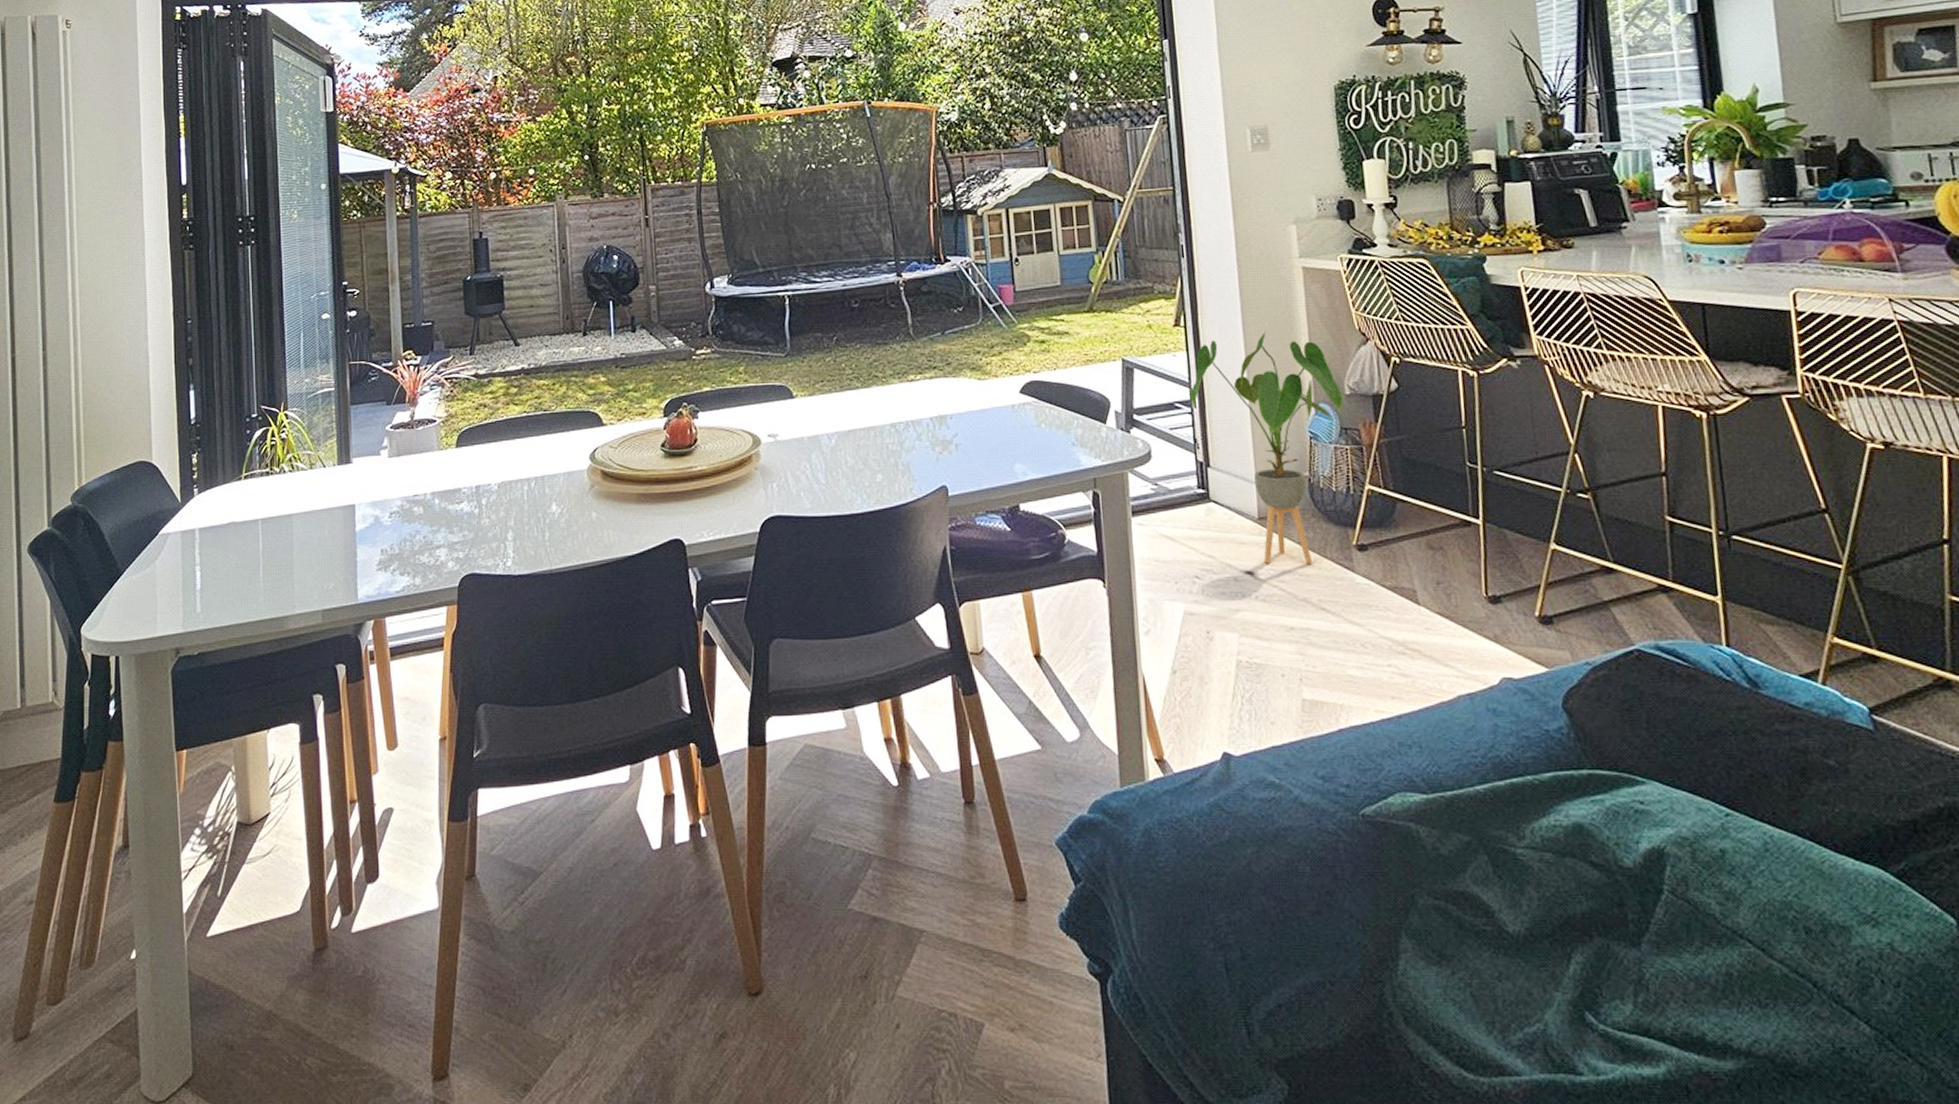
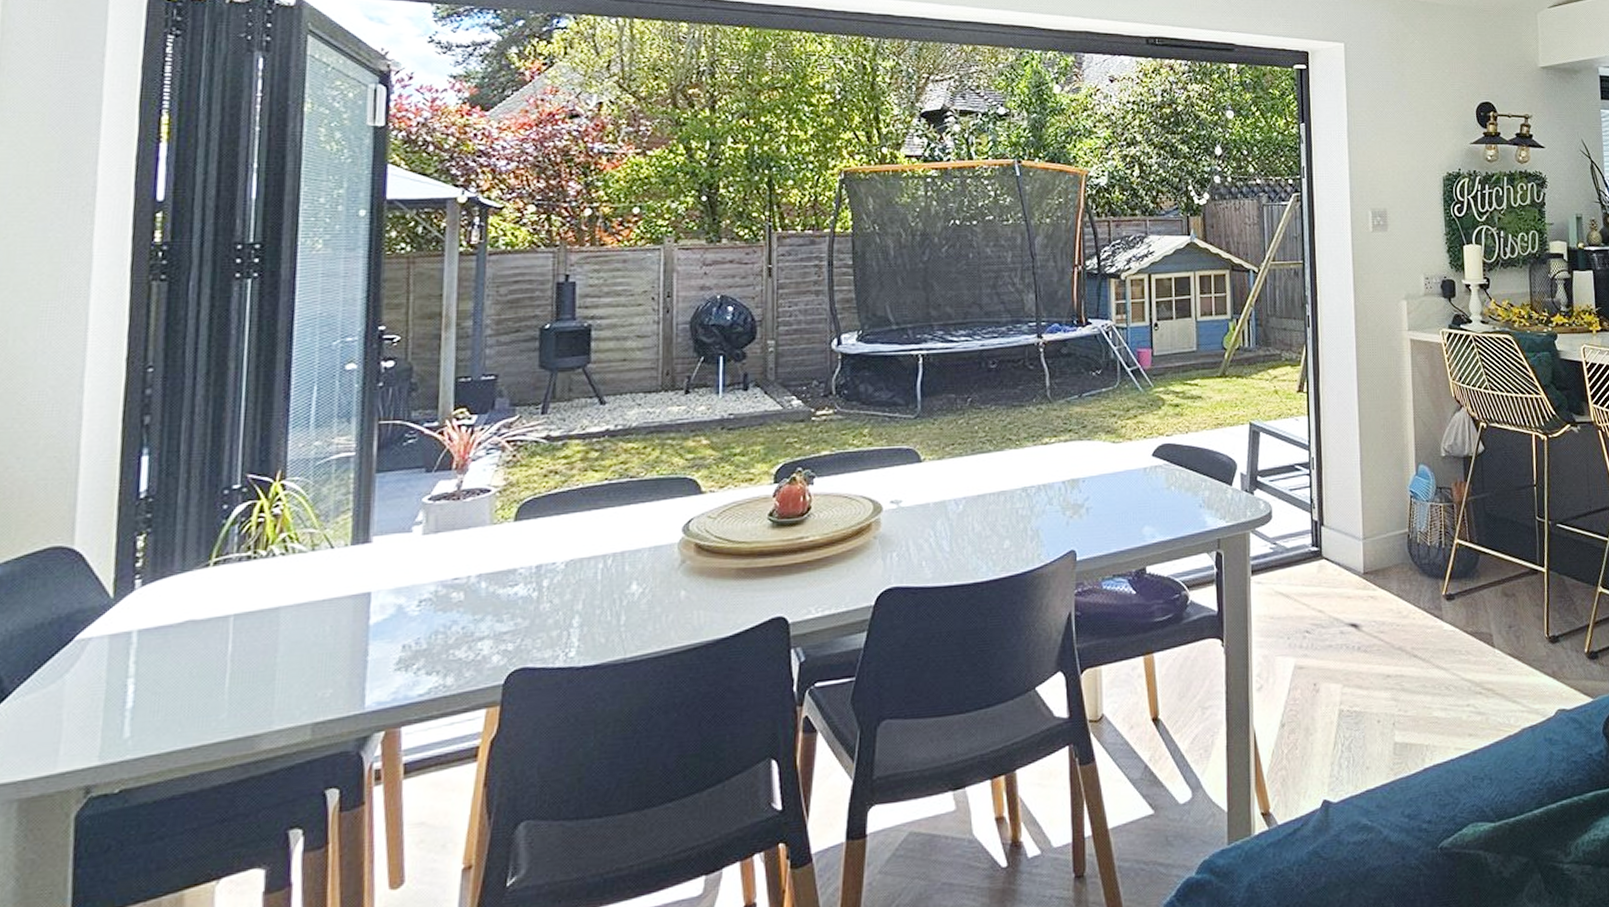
house plant: present [1189,332,1344,564] -> none [1309,398,1440,616]

